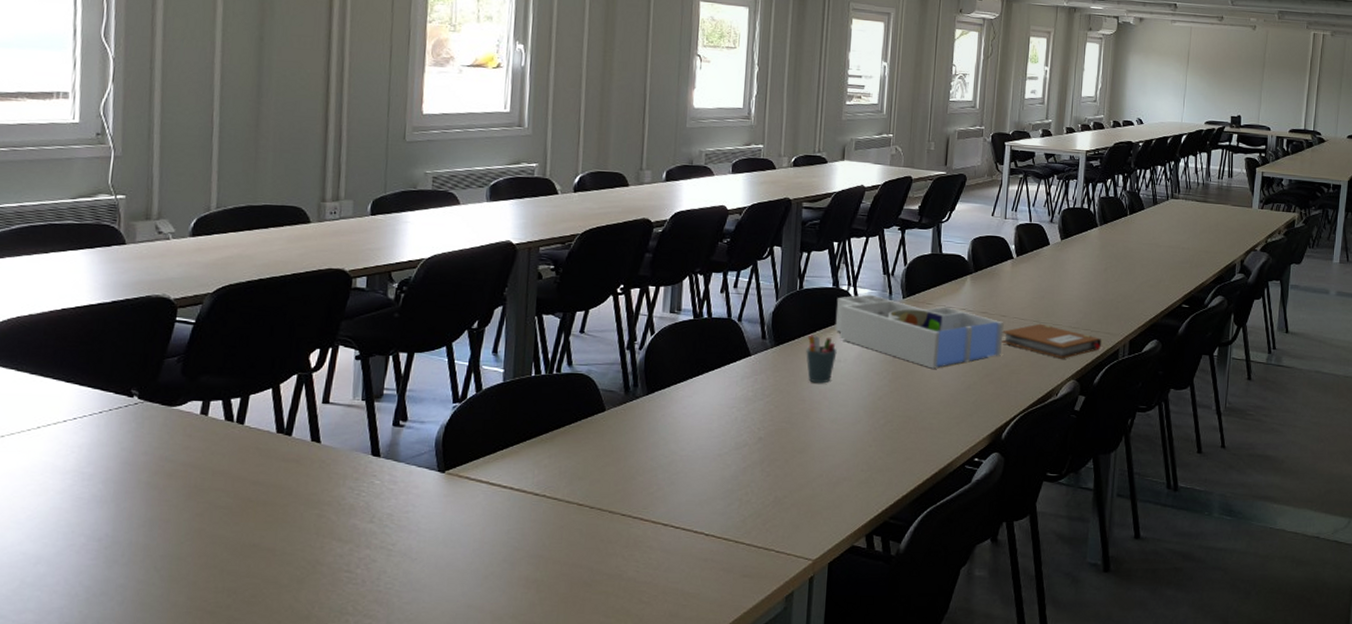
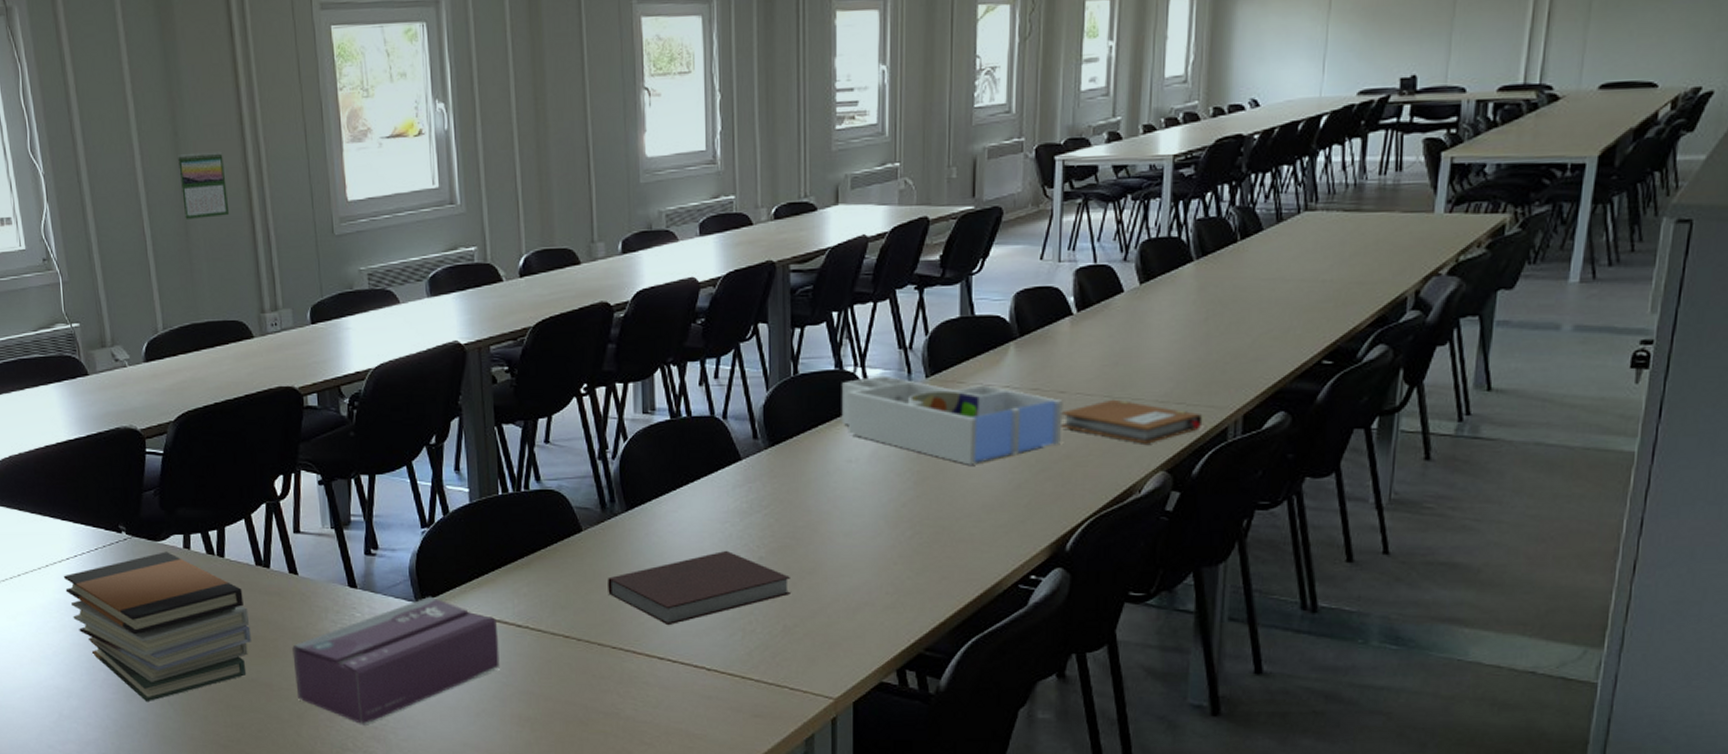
book stack: none [55,417,261,568] -> present [64,552,251,703]
calendar: none [257,57,307,114] -> present [177,151,230,219]
tissue box: none [301,465,516,589] -> present [292,596,500,725]
notebook: none [623,431,784,496] -> present [608,550,790,626]
pen holder: present [806,335,837,384] -> none [808,430,846,490]

